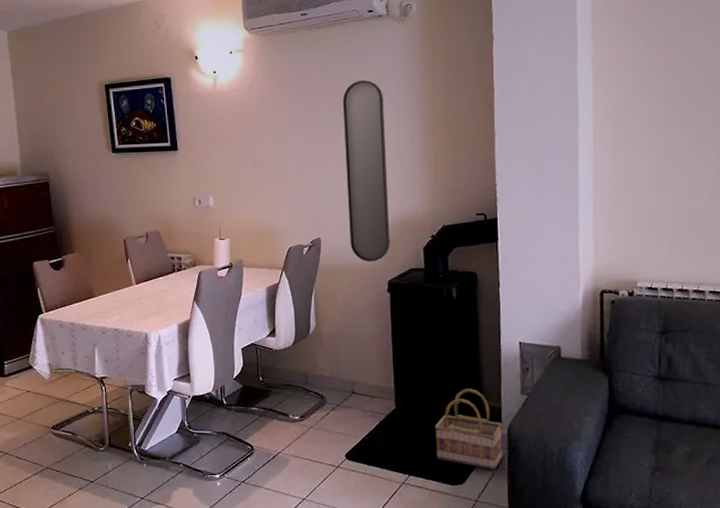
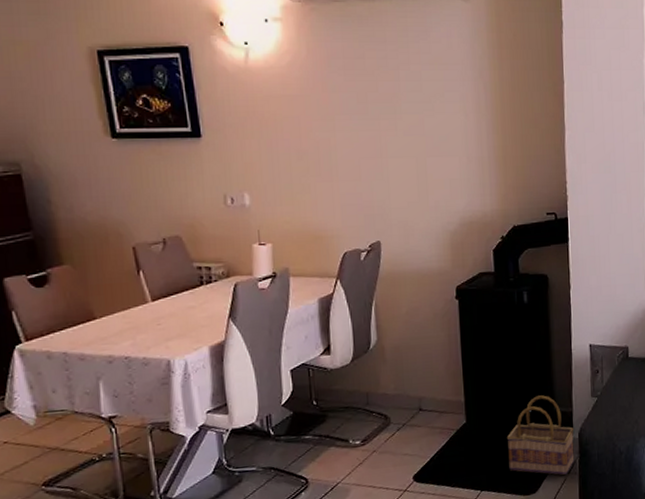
home mirror: present [342,80,391,262] -> none [402,62,458,267]

